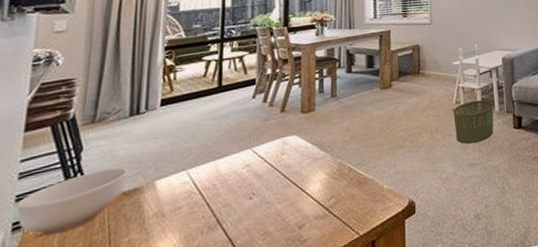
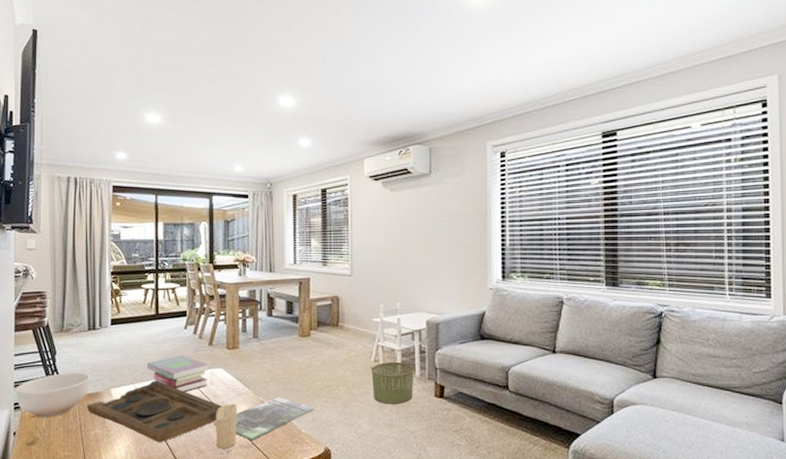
decorative tray: none [121,161,295,235] -> present [87,381,222,443]
books: none [204,127,280,169] -> present [147,354,209,392]
magazine: none [284,154,398,209] -> present [214,396,315,441]
candle: none [286,171,312,226] -> present [215,403,237,449]

